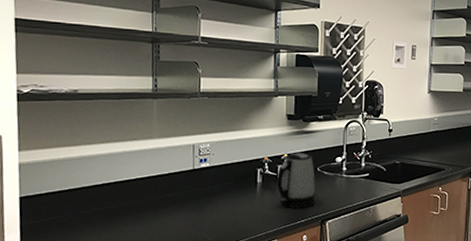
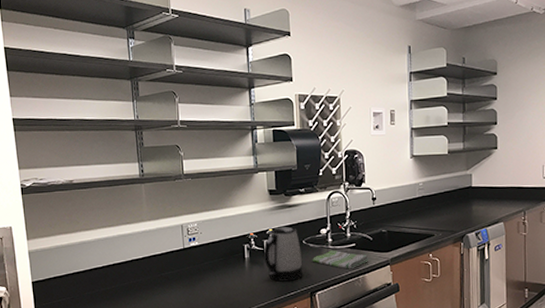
dish towel: none [325,179,382,199] -> present [312,250,369,269]

